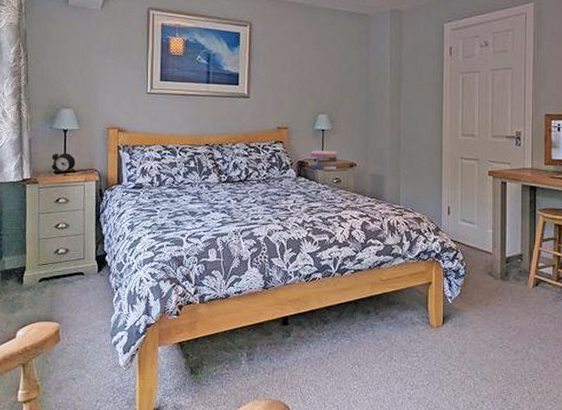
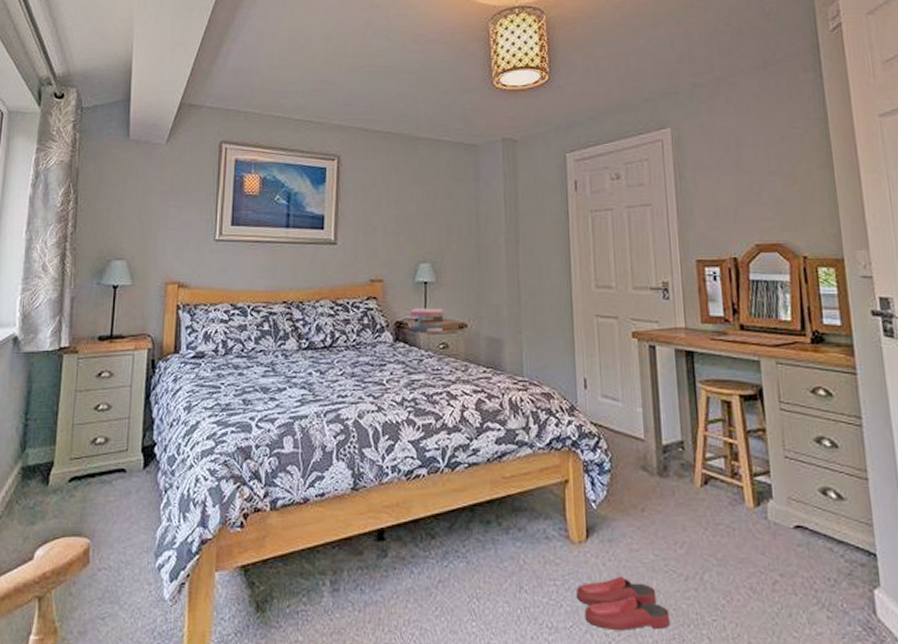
alarm clock: present [51,153,75,172] -> none [96,314,125,339]
slippers: none [432,350,501,387] -> present [575,576,670,630]

